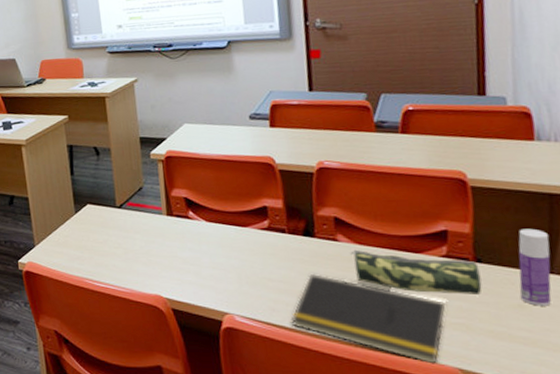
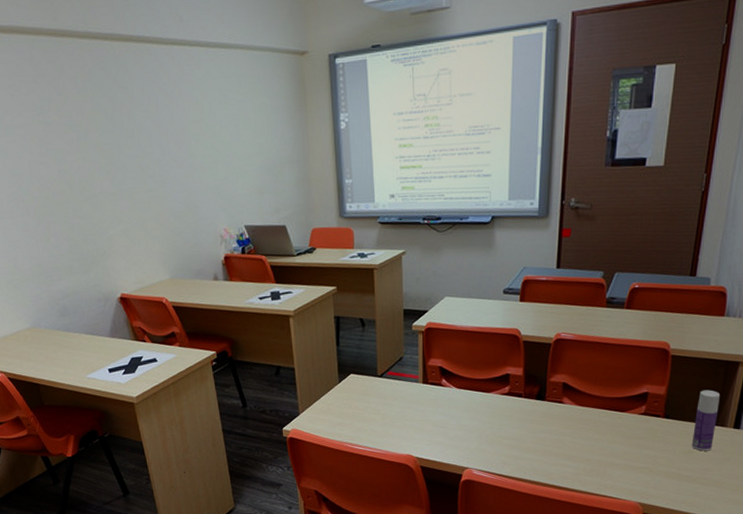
notepad: present [290,273,446,364] -> none [518,431,638,501]
pencil case: present [349,249,482,296] -> none [571,410,666,445]

